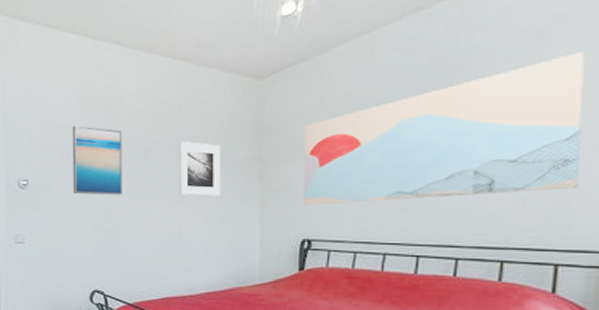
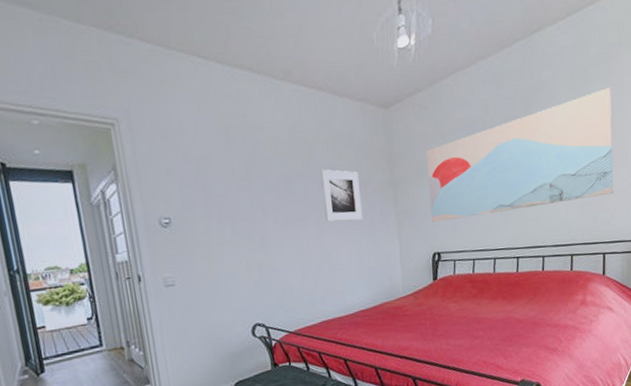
wall art: present [72,125,122,196] -> none [212,156,272,230]

